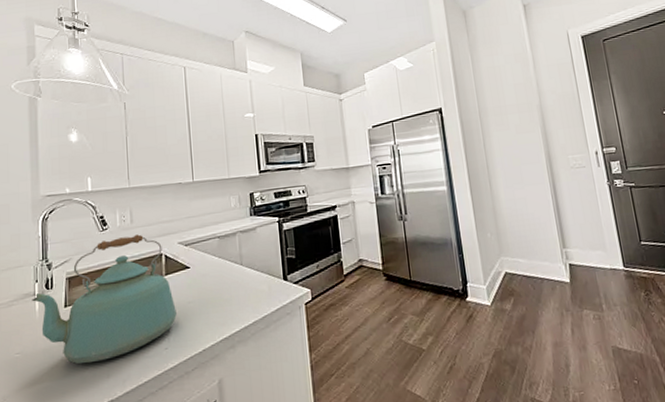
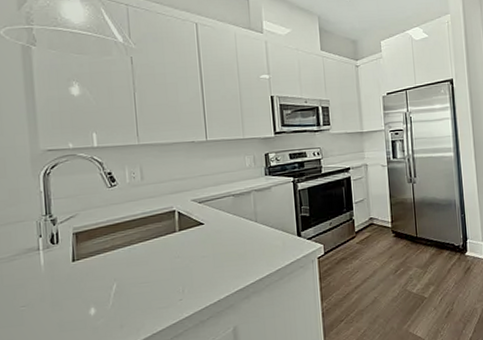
kettle: present [32,234,177,364] -> none [36,191,191,315]

